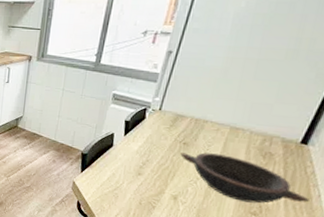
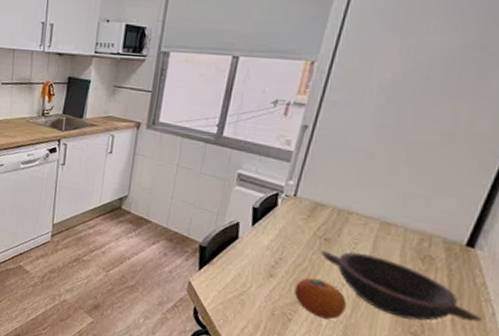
fruit: none [157,174,200,206] -> present [294,278,347,320]

